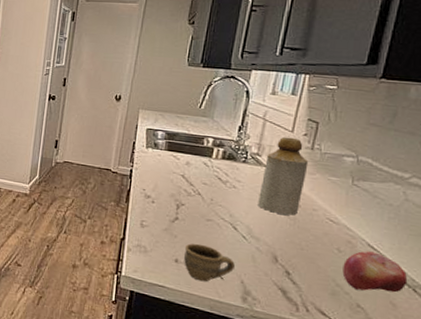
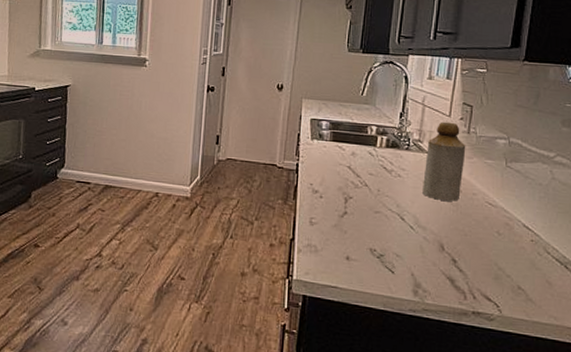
cup: present [183,243,236,282] -> none [354,237,405,278]
fruit: present [342,251,408,293] -> none [503,231,560,272]

